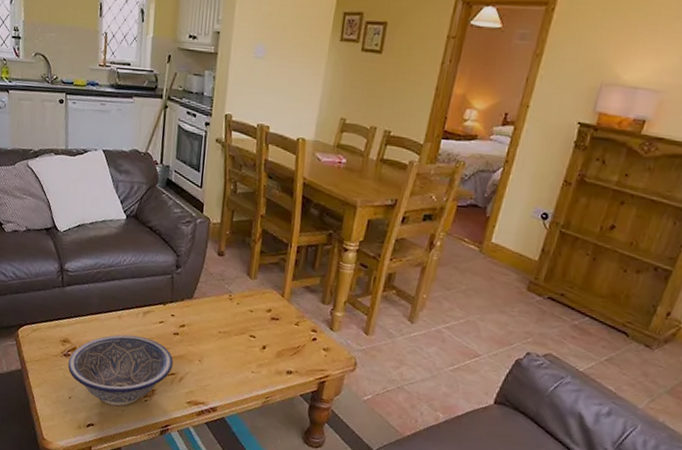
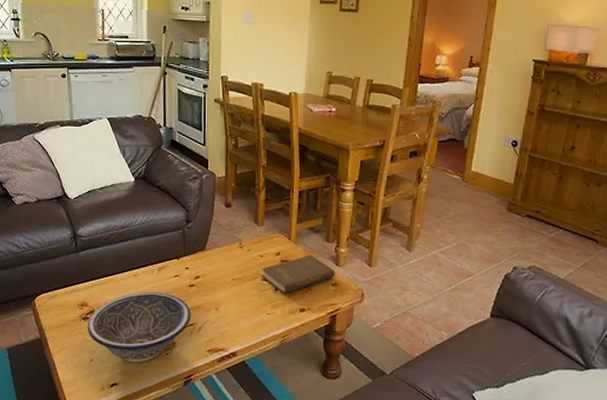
book: none [249,315,329,354] -> present [261,255,335,294]

